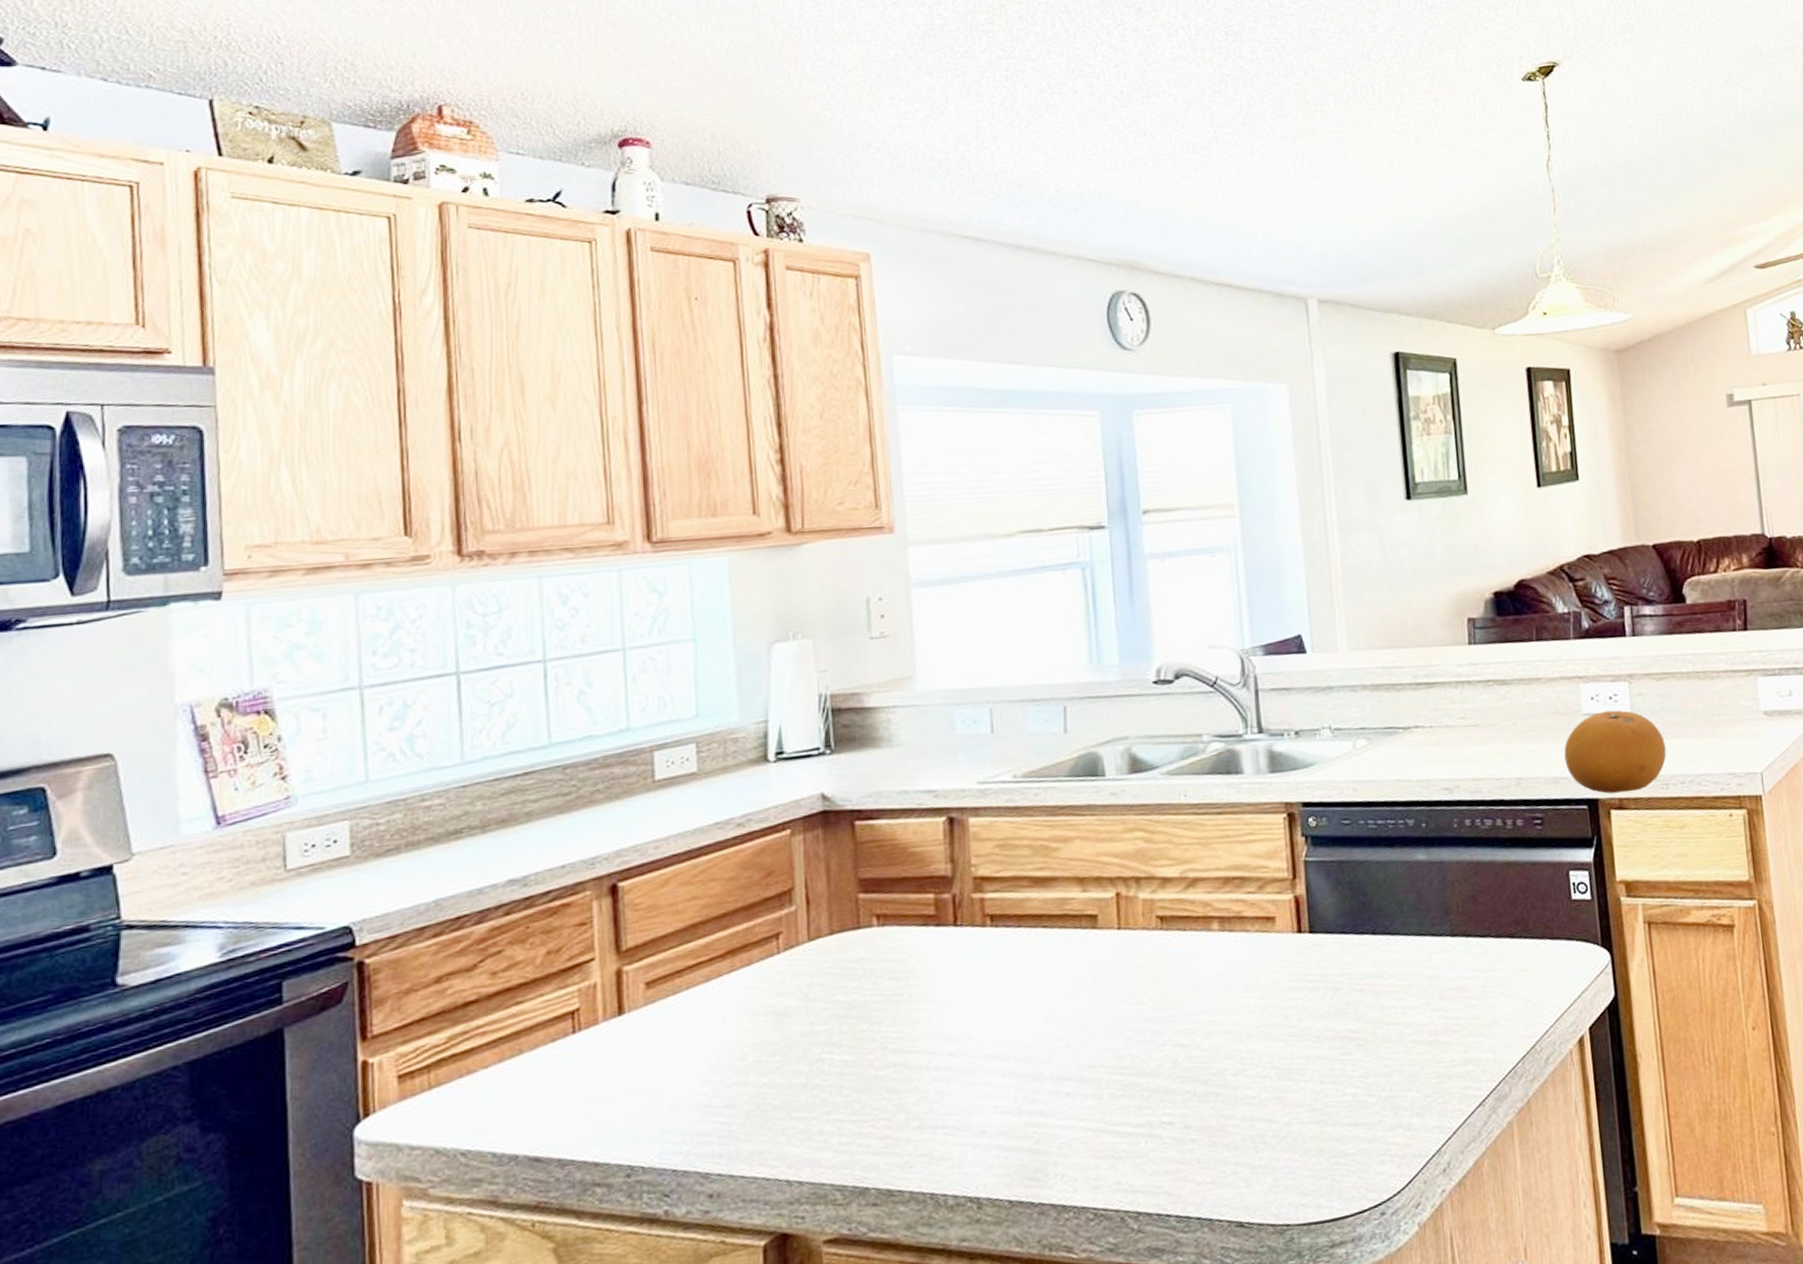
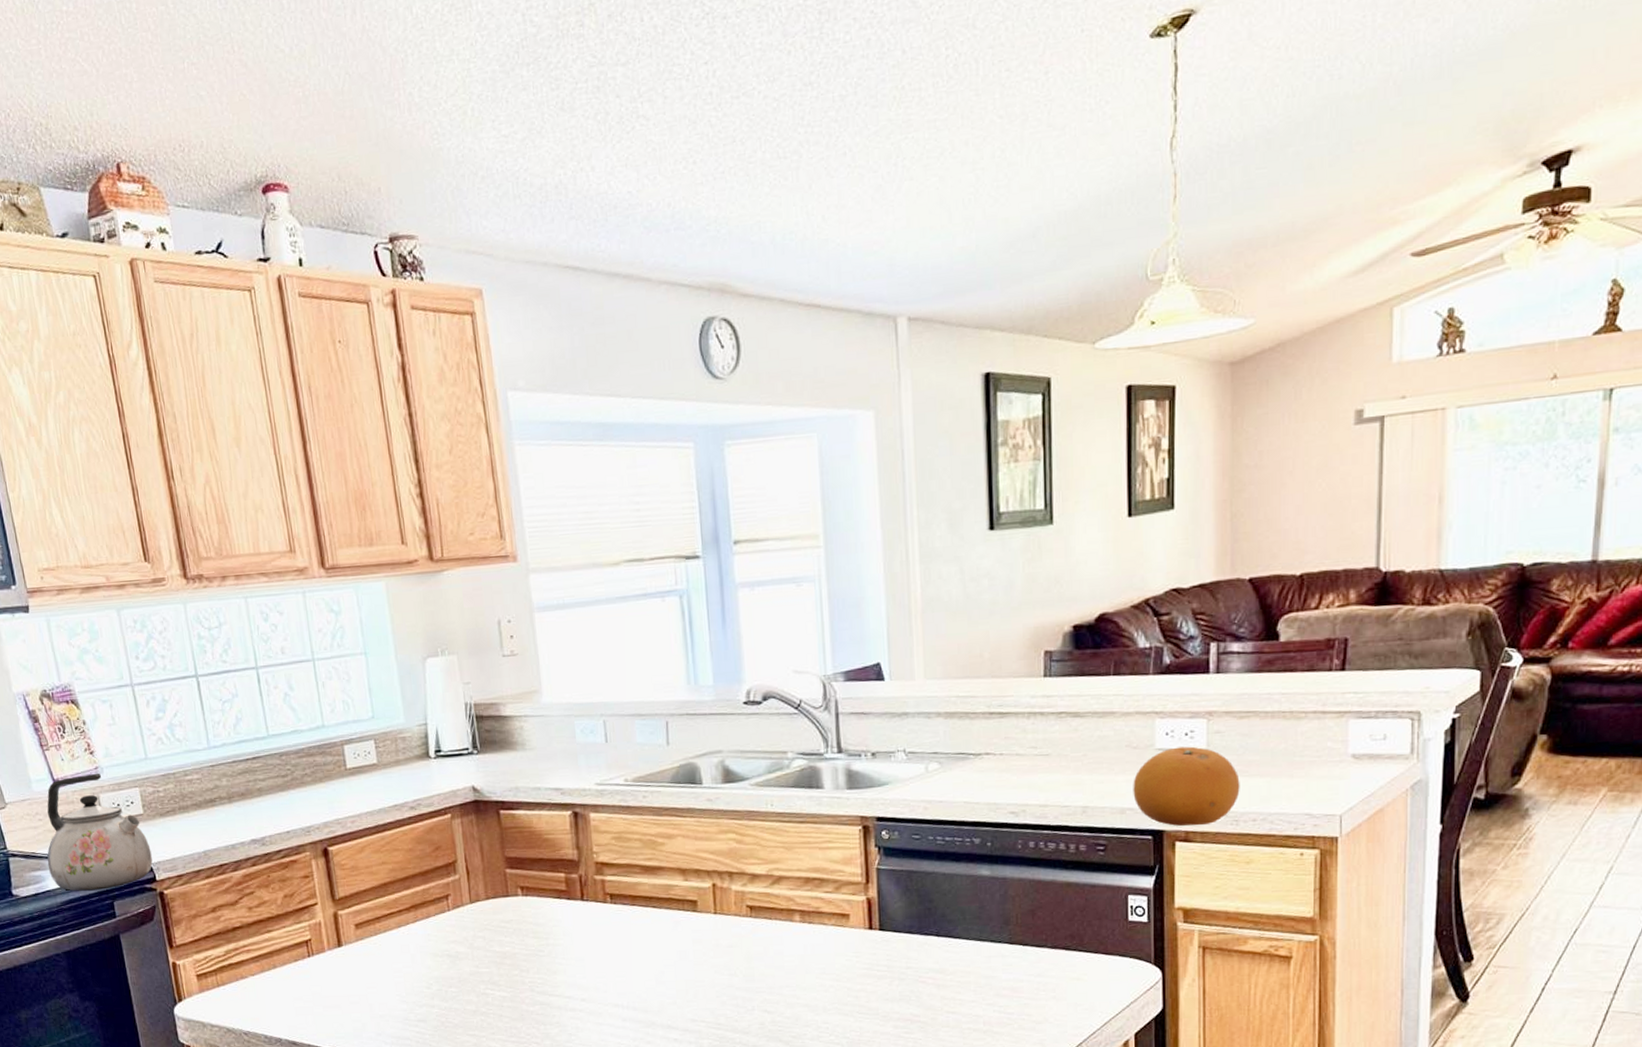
kettle: none [184,804,355,972] -> present [47,773,153,892]

